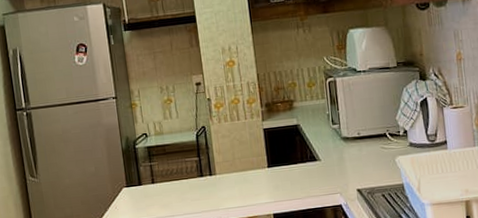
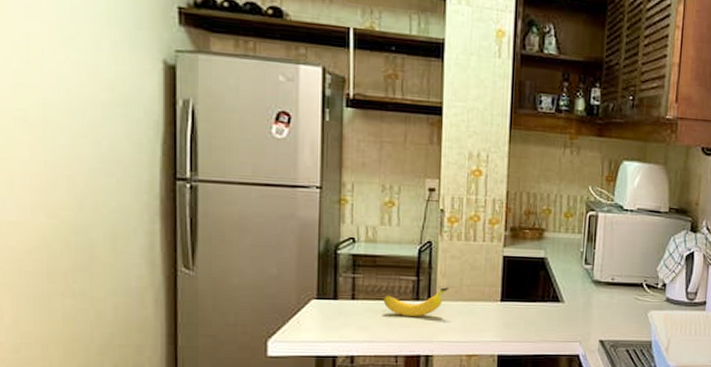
banana: none [175,162,225,192] -> present [383,287,450,317]

